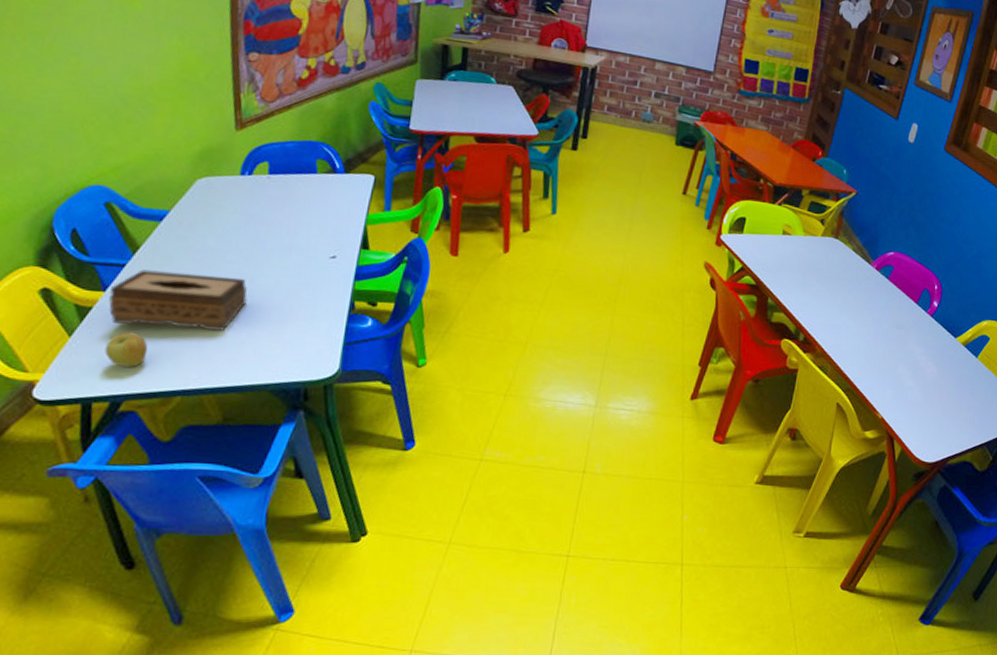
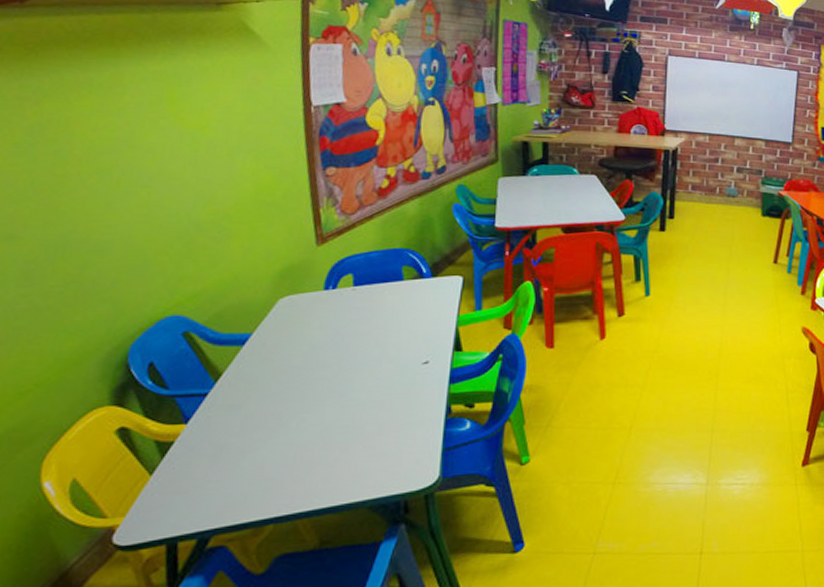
apple: present [105,331,148,368] -> none [189,462,236,501]
tissue box: present [109,269,248,331] -> none [191,394,339,456]

